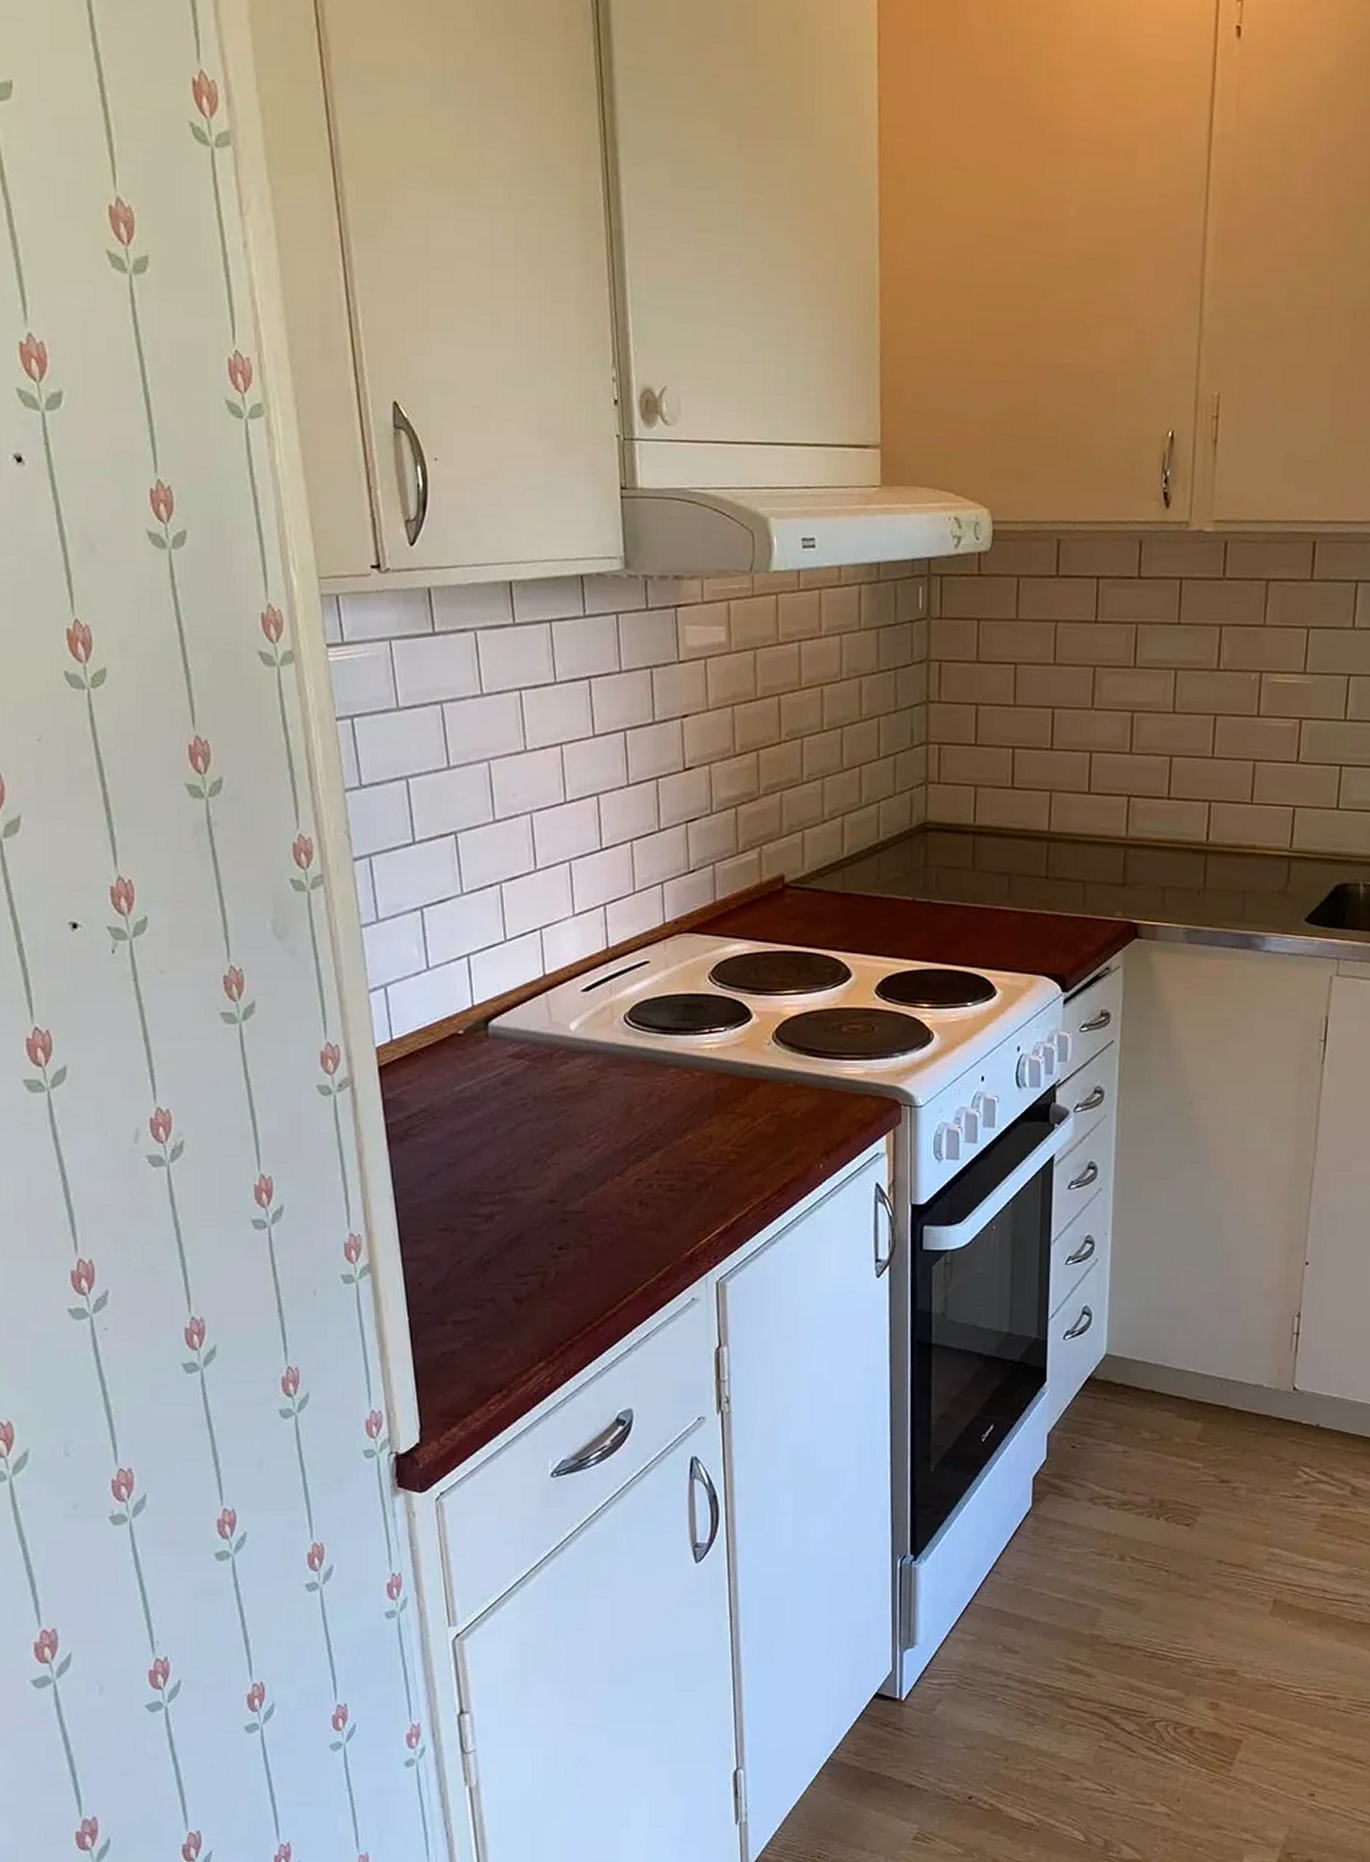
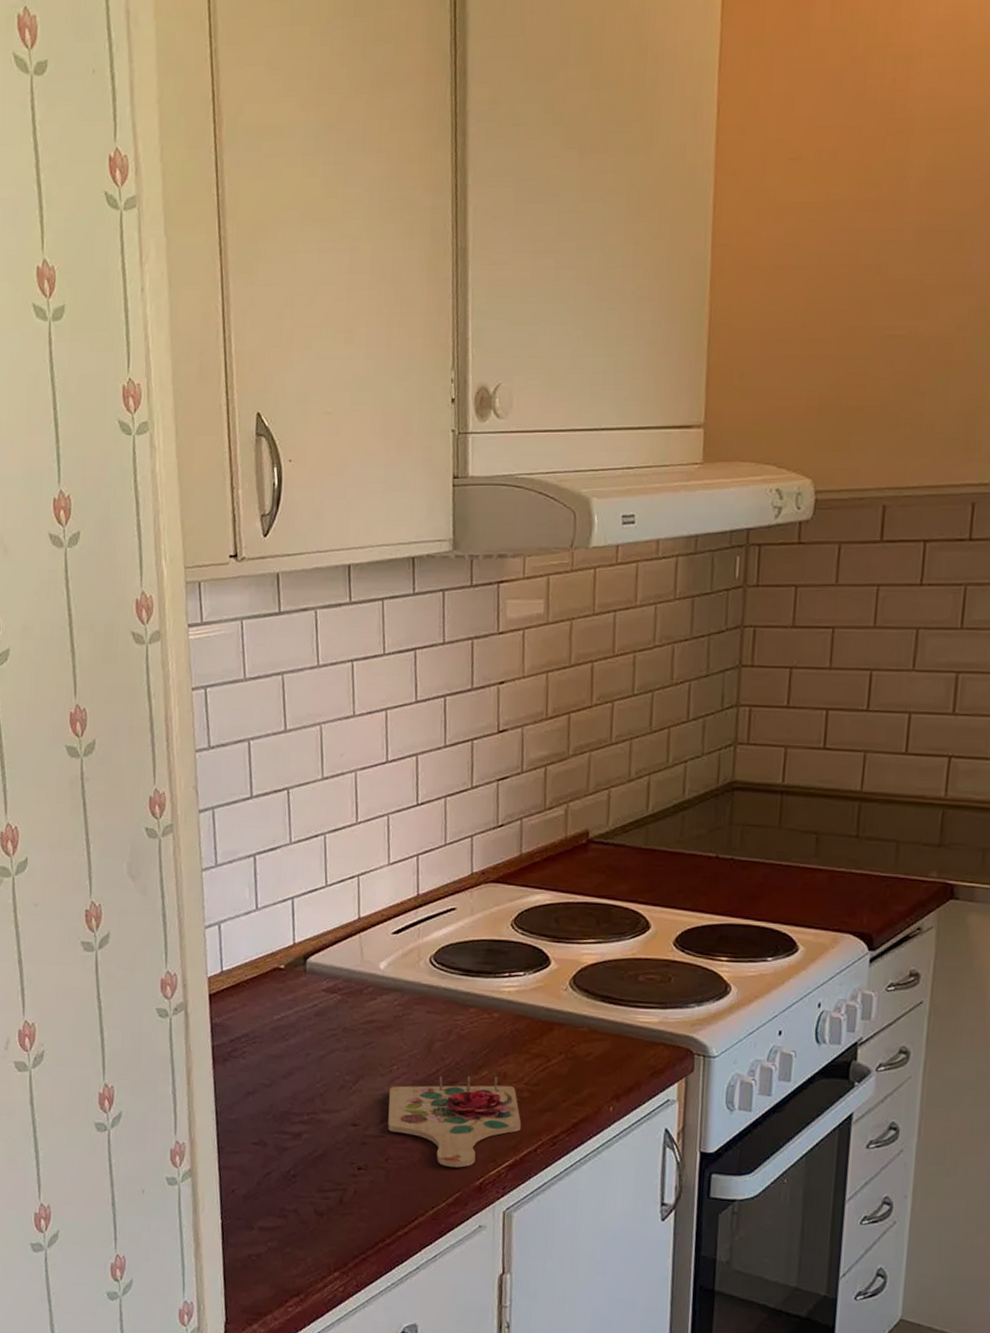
cutting board: none [587,1139,731,1239] -> present [387,1076,522,1168]

